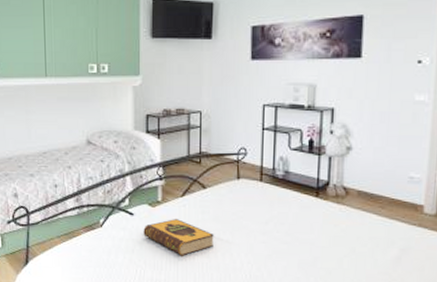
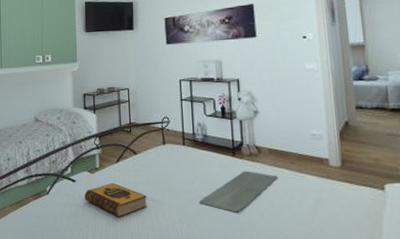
bath mat: none [272,213,363,257] -> present [198,170,277,213]

